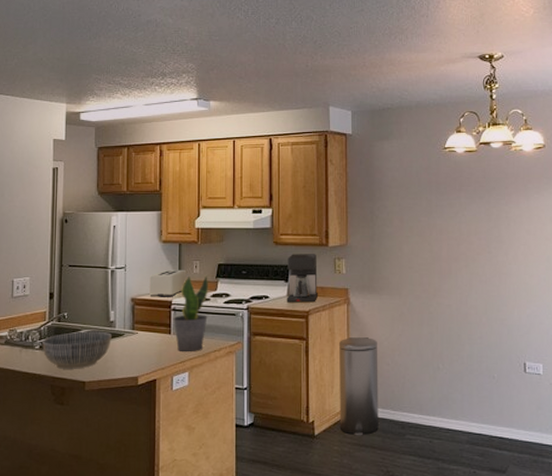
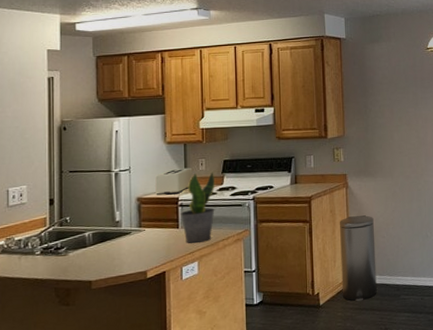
bowl: present [42,331,112,369] -> none [43,231,118,271]
coffee maker: present [286,254,319,303] -> none [290,145,320,191]

